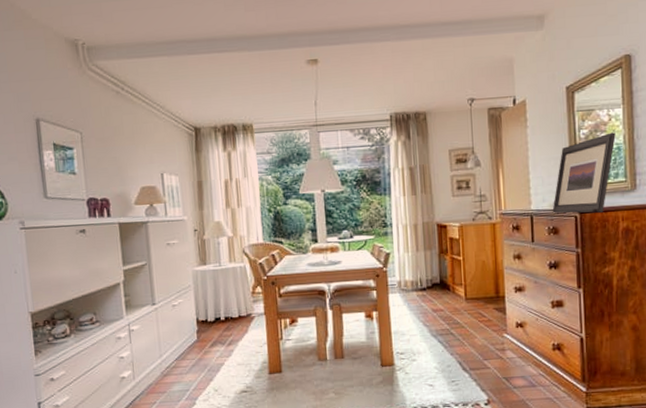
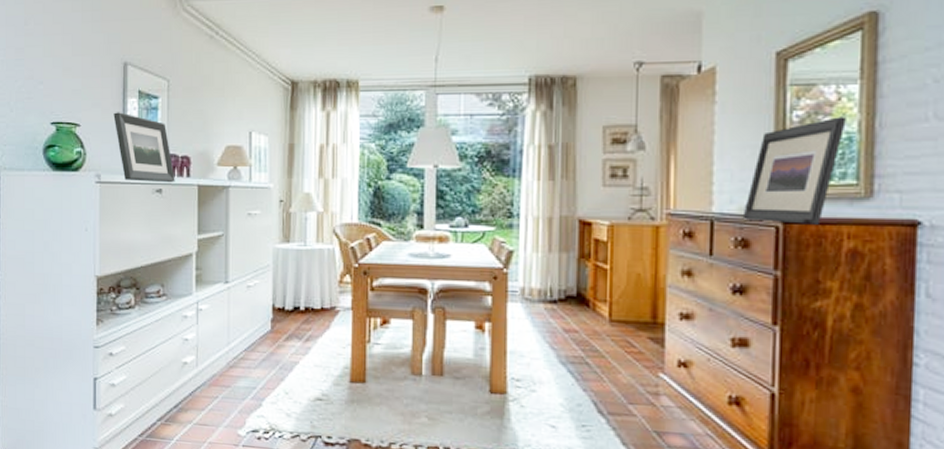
picture frame: none [31,164,97,225] -> present [113,112,175,183]

